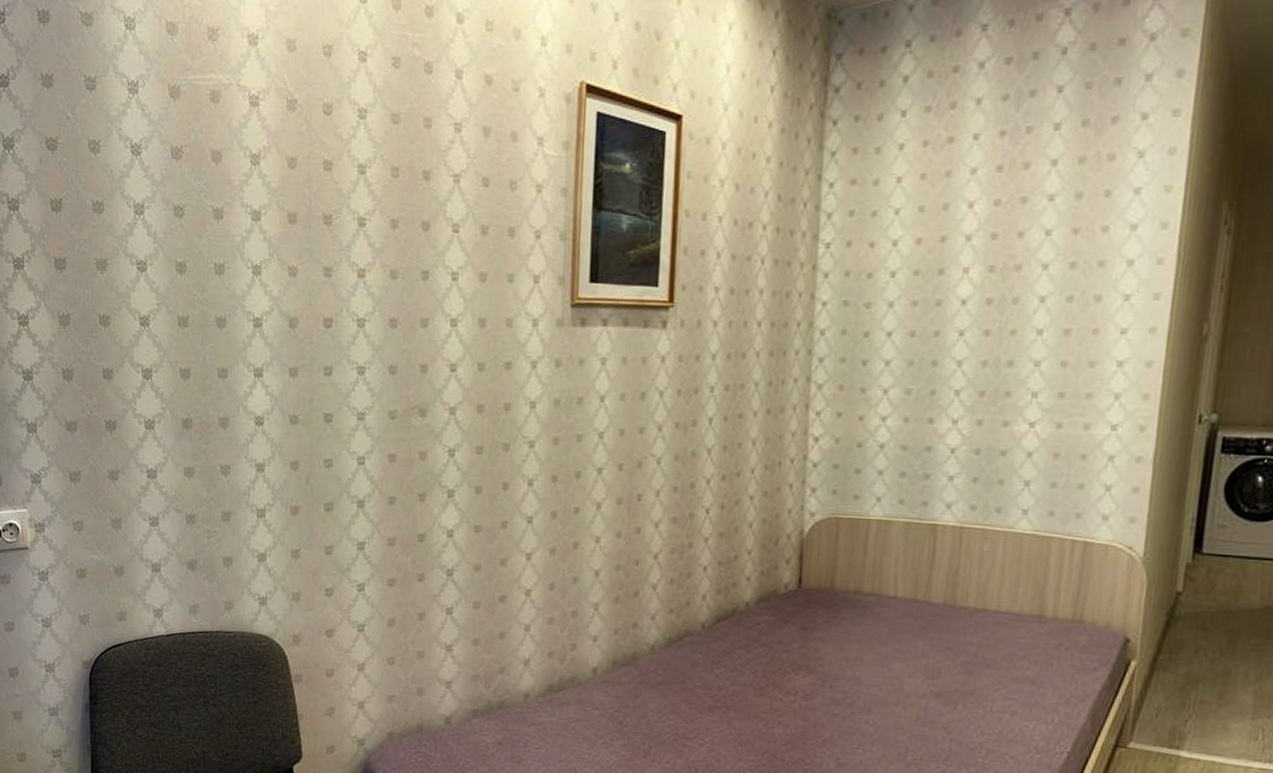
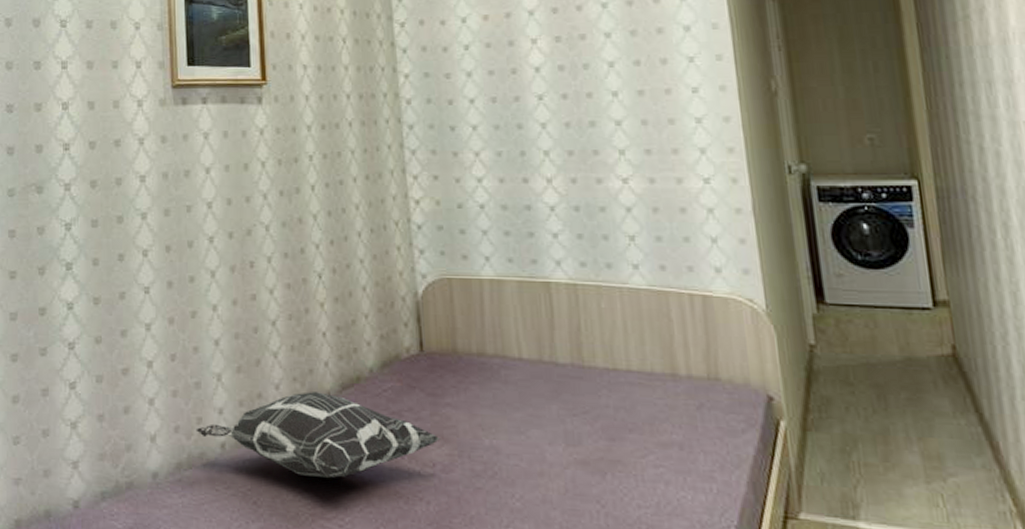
decorative pillow: none [569,623,806,703] -> present [196,392,441,479]

